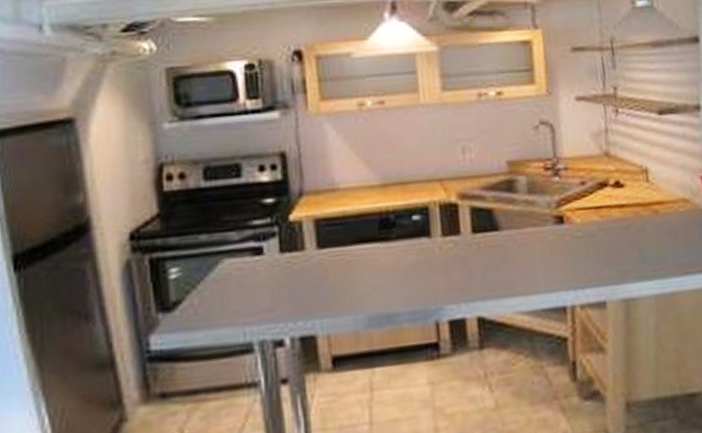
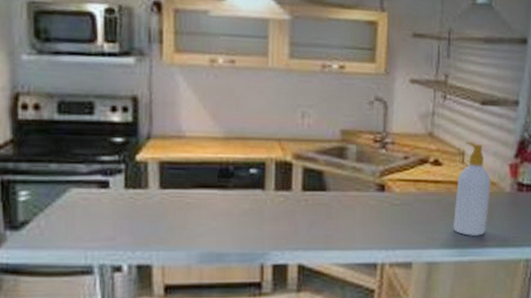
soap bottle: none [644,156,686,264] -> present [452,141,492,237]

